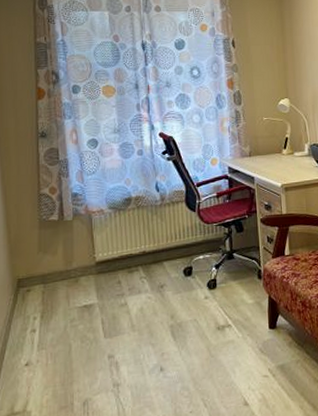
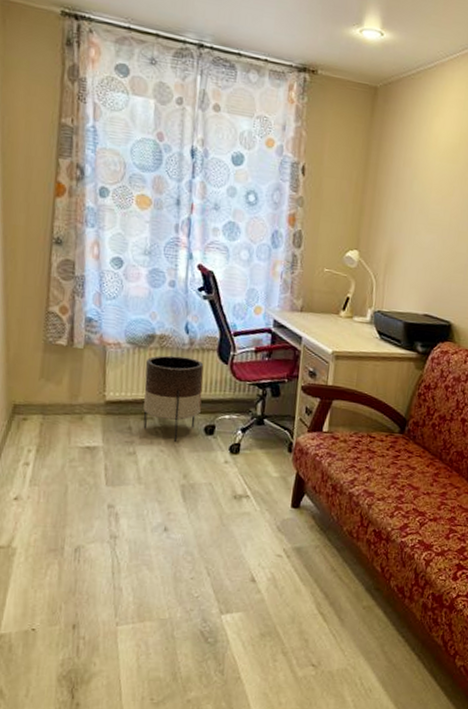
planter: none [126,211,178,289] -> present [143,355,204,443]

